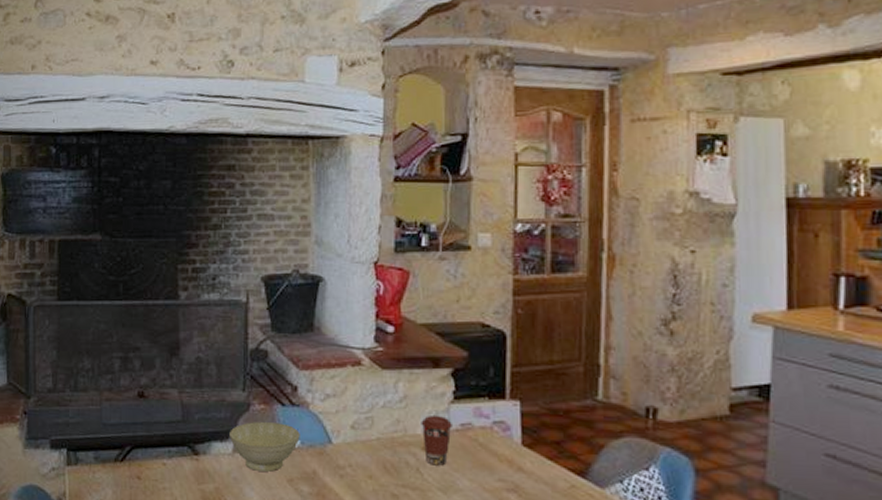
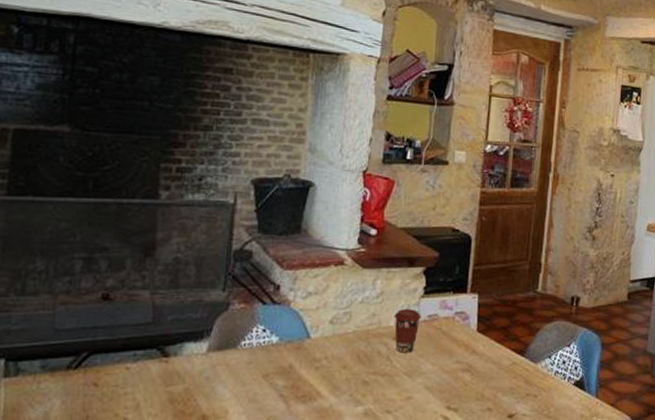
bowl: present [230,421,300,472] -> none [205,320,279,369]

